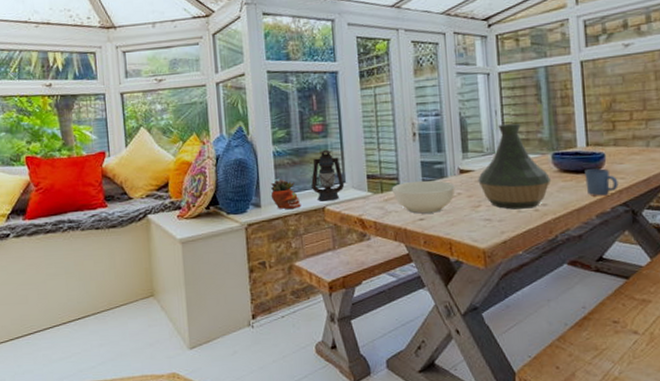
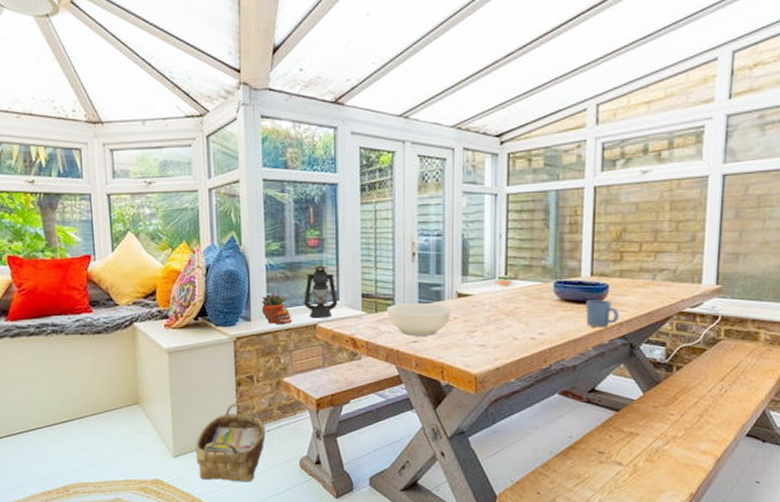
woven basket: none [210,289,280,372] -> present [195,402,266,482]
vase: present [478,124,552,210] -> none [476,249,551,337]

